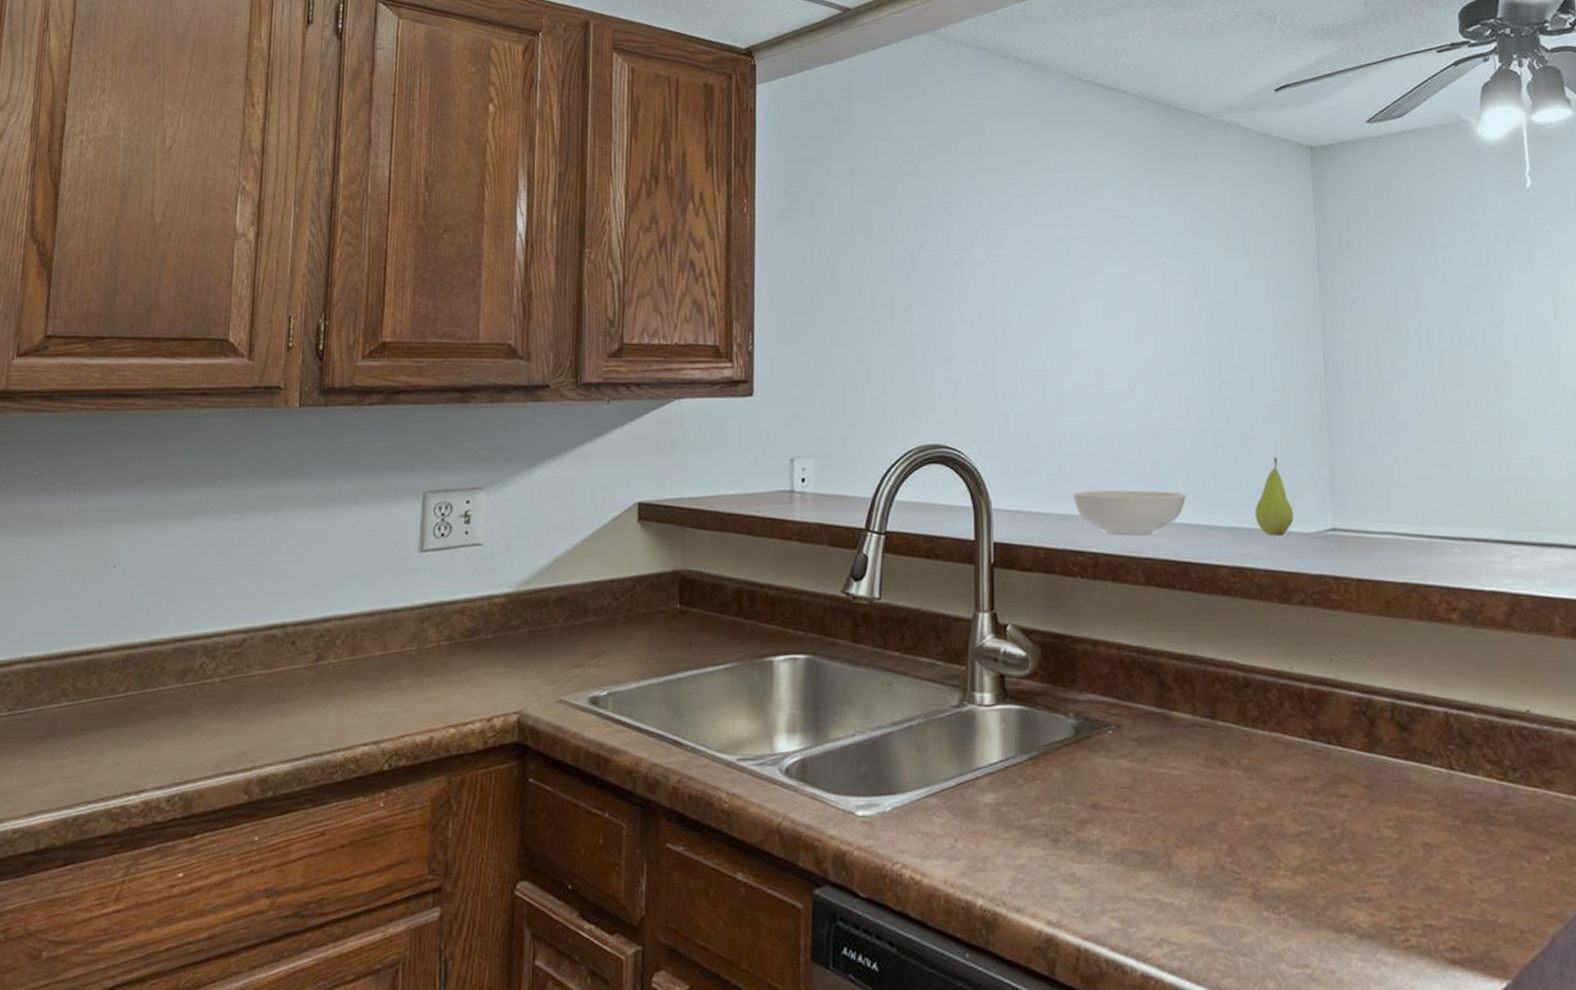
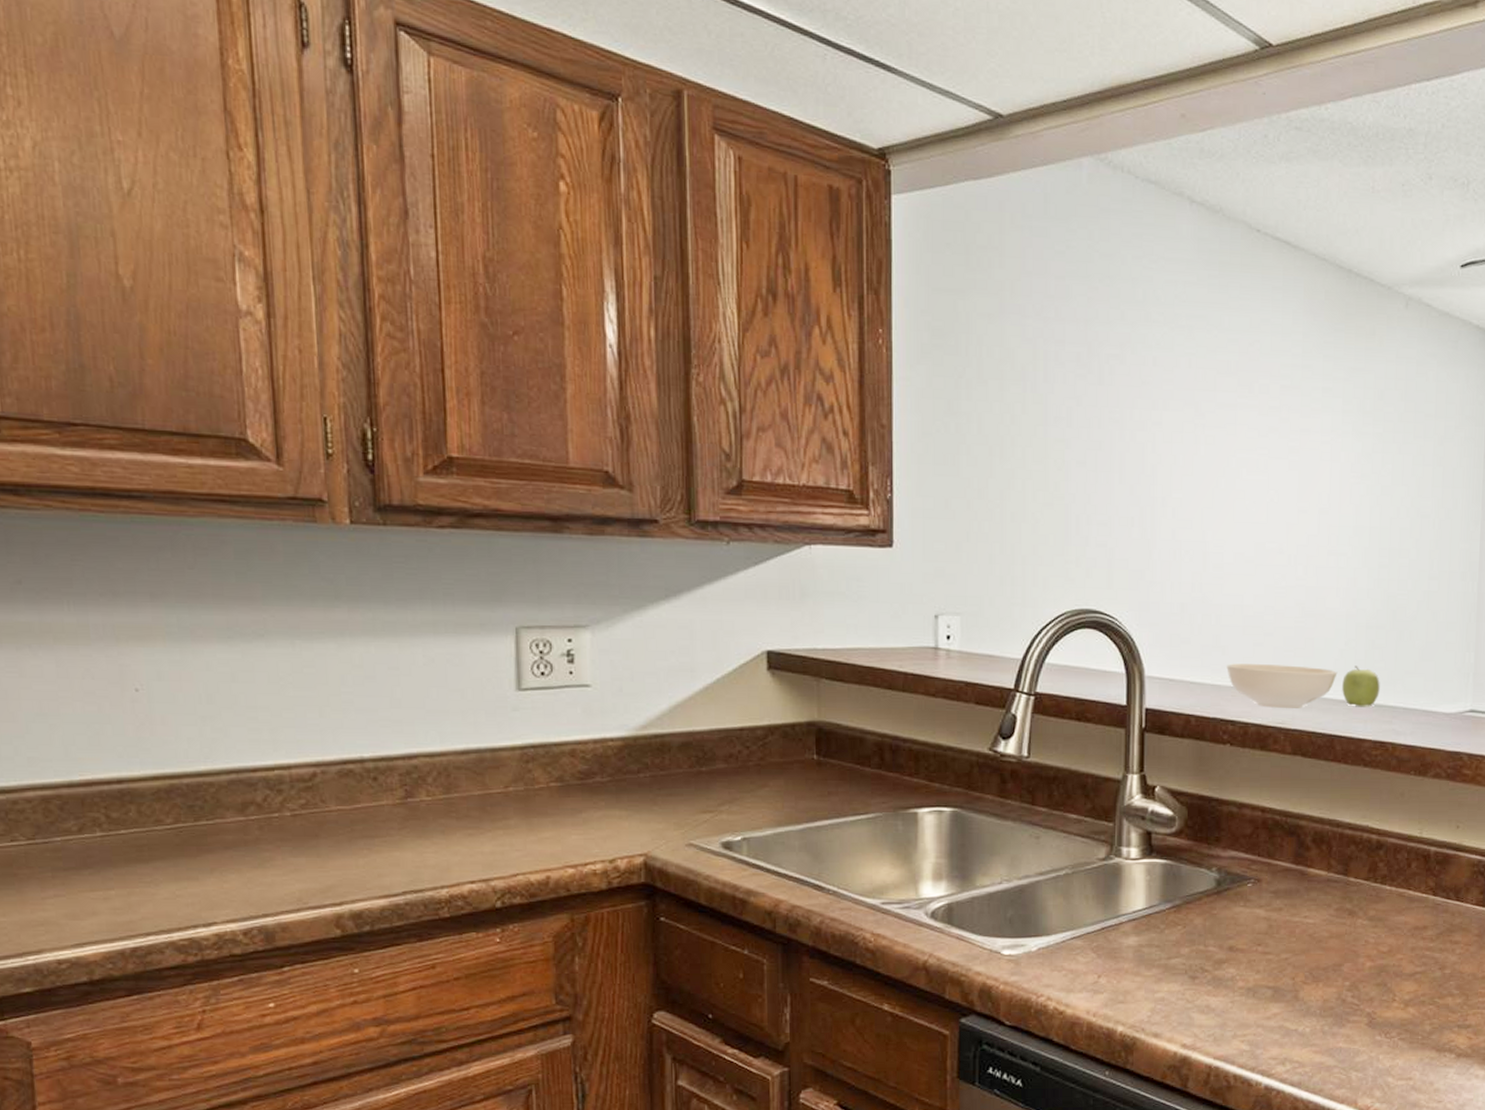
fruit: none [1192,487,1233,531] -> present [1342,666,1380,707]
fruit: present [1255,457,1294,537] -> none [1401,641,1437,715]

